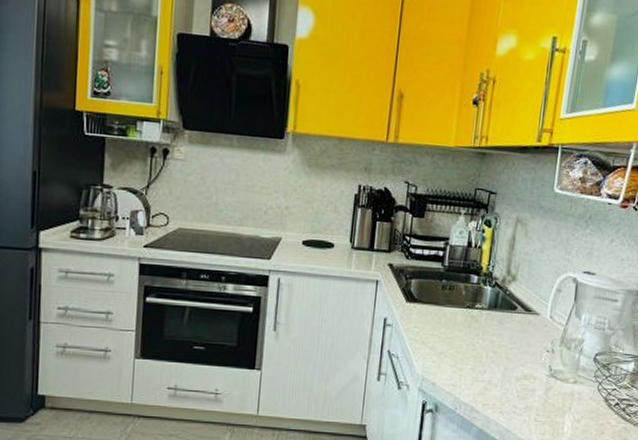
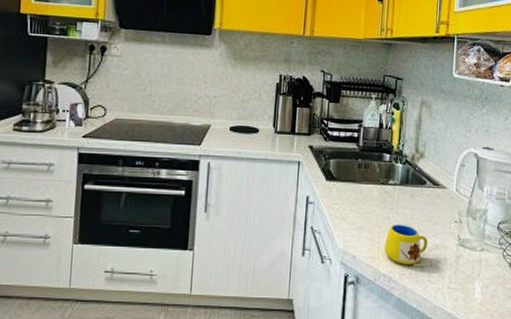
mug: none [467,351,517,397] -> present [384,224,431,267]

